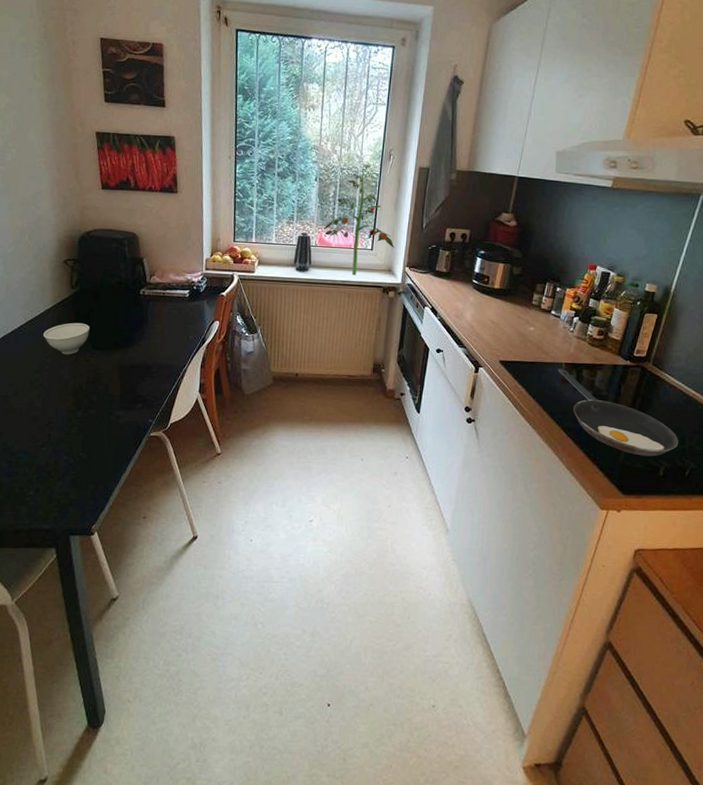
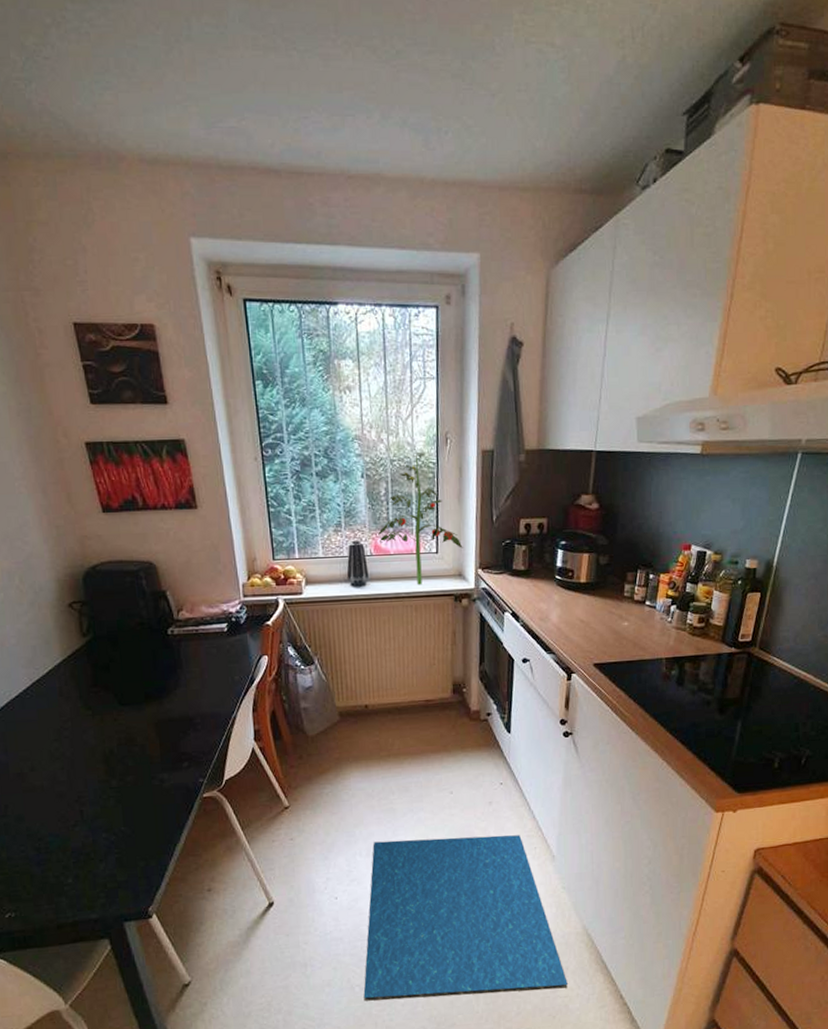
bowl: present [43,322,90,355] -> none [56,676,113,716]
bath mat: none [264,495,449,655] -> present [363,835,568,1001]
frying pan: present [558,369,679,457] -> none [658,665,793,750]

